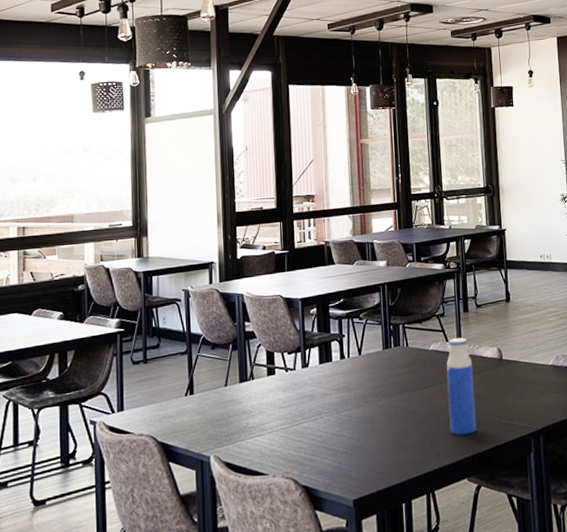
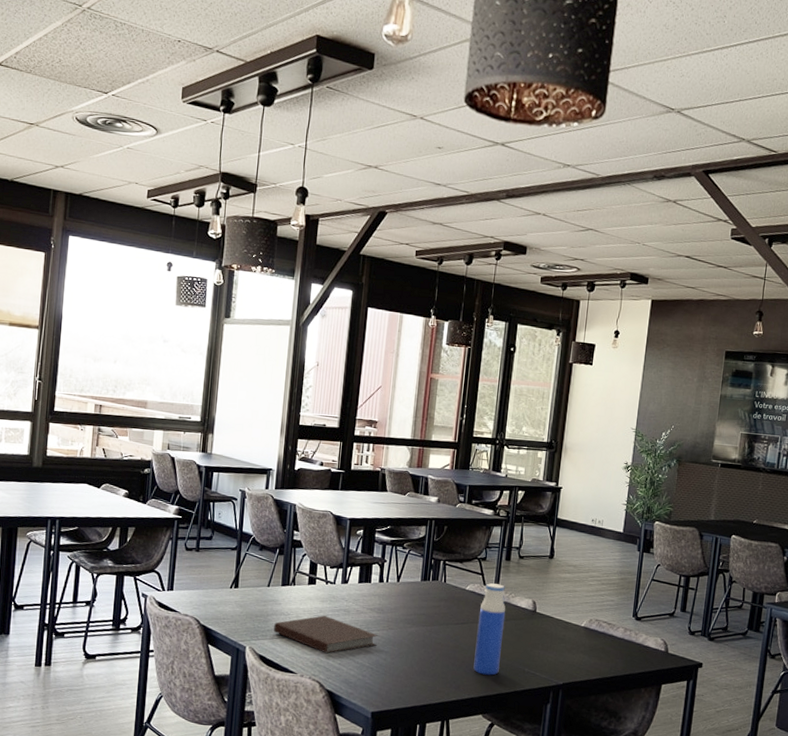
notebook: none [237,406,349,447] -> present [274,615,379,654]

